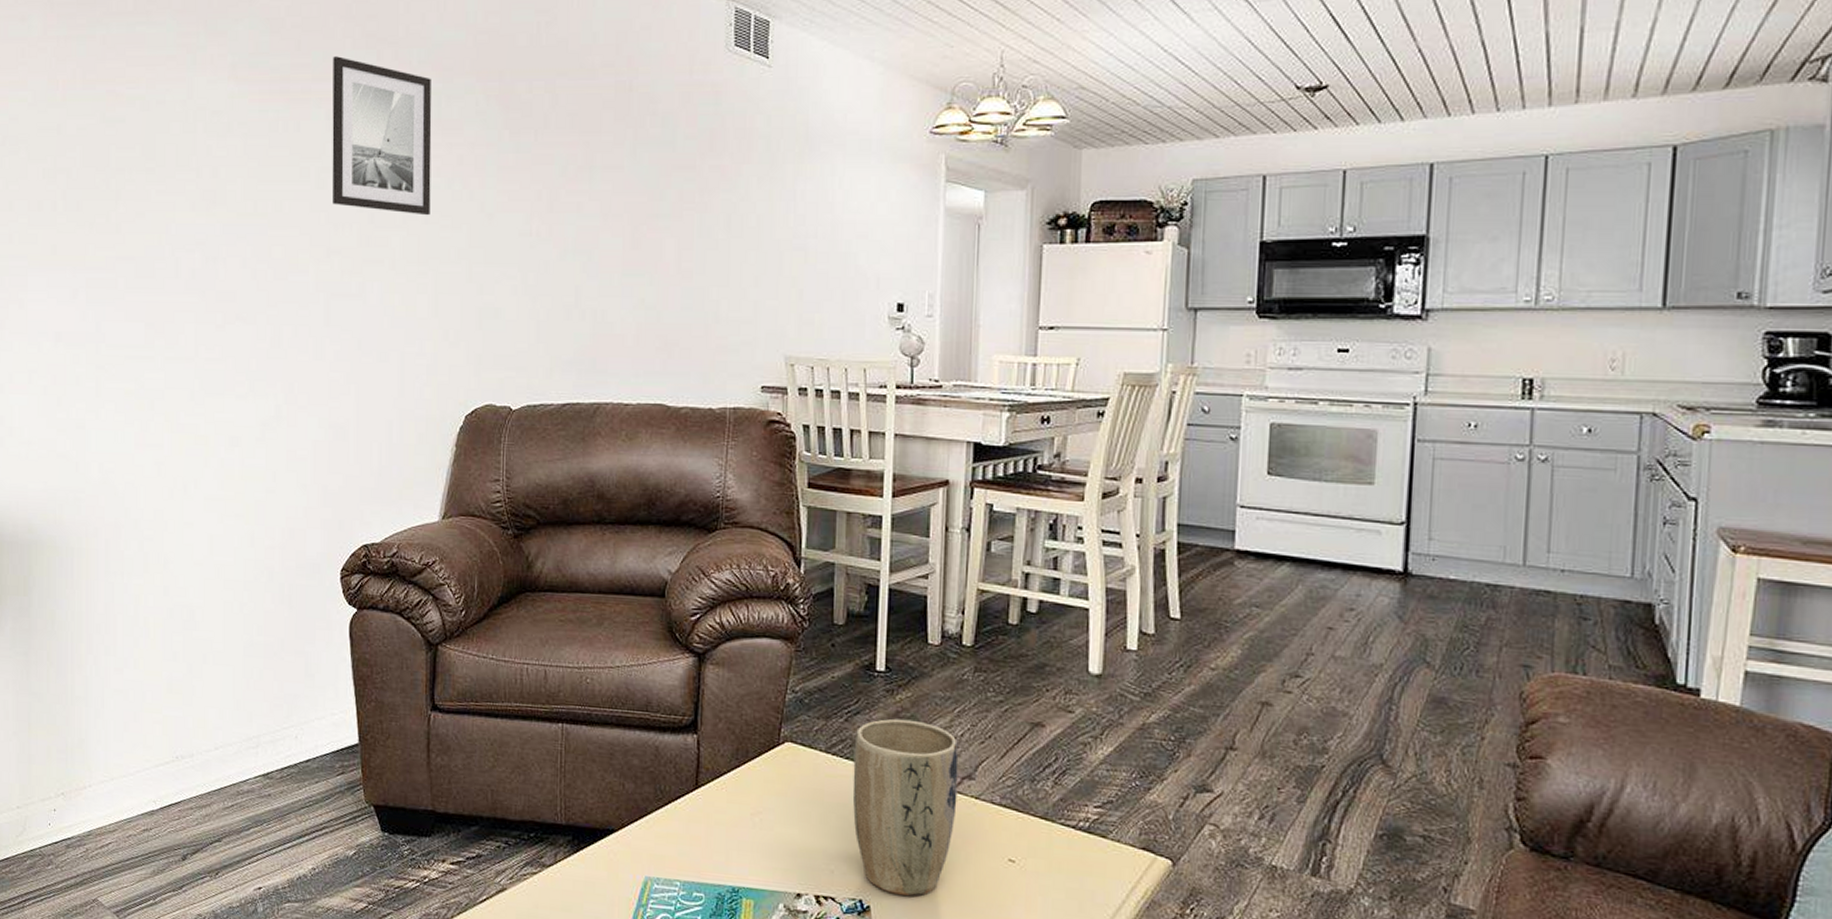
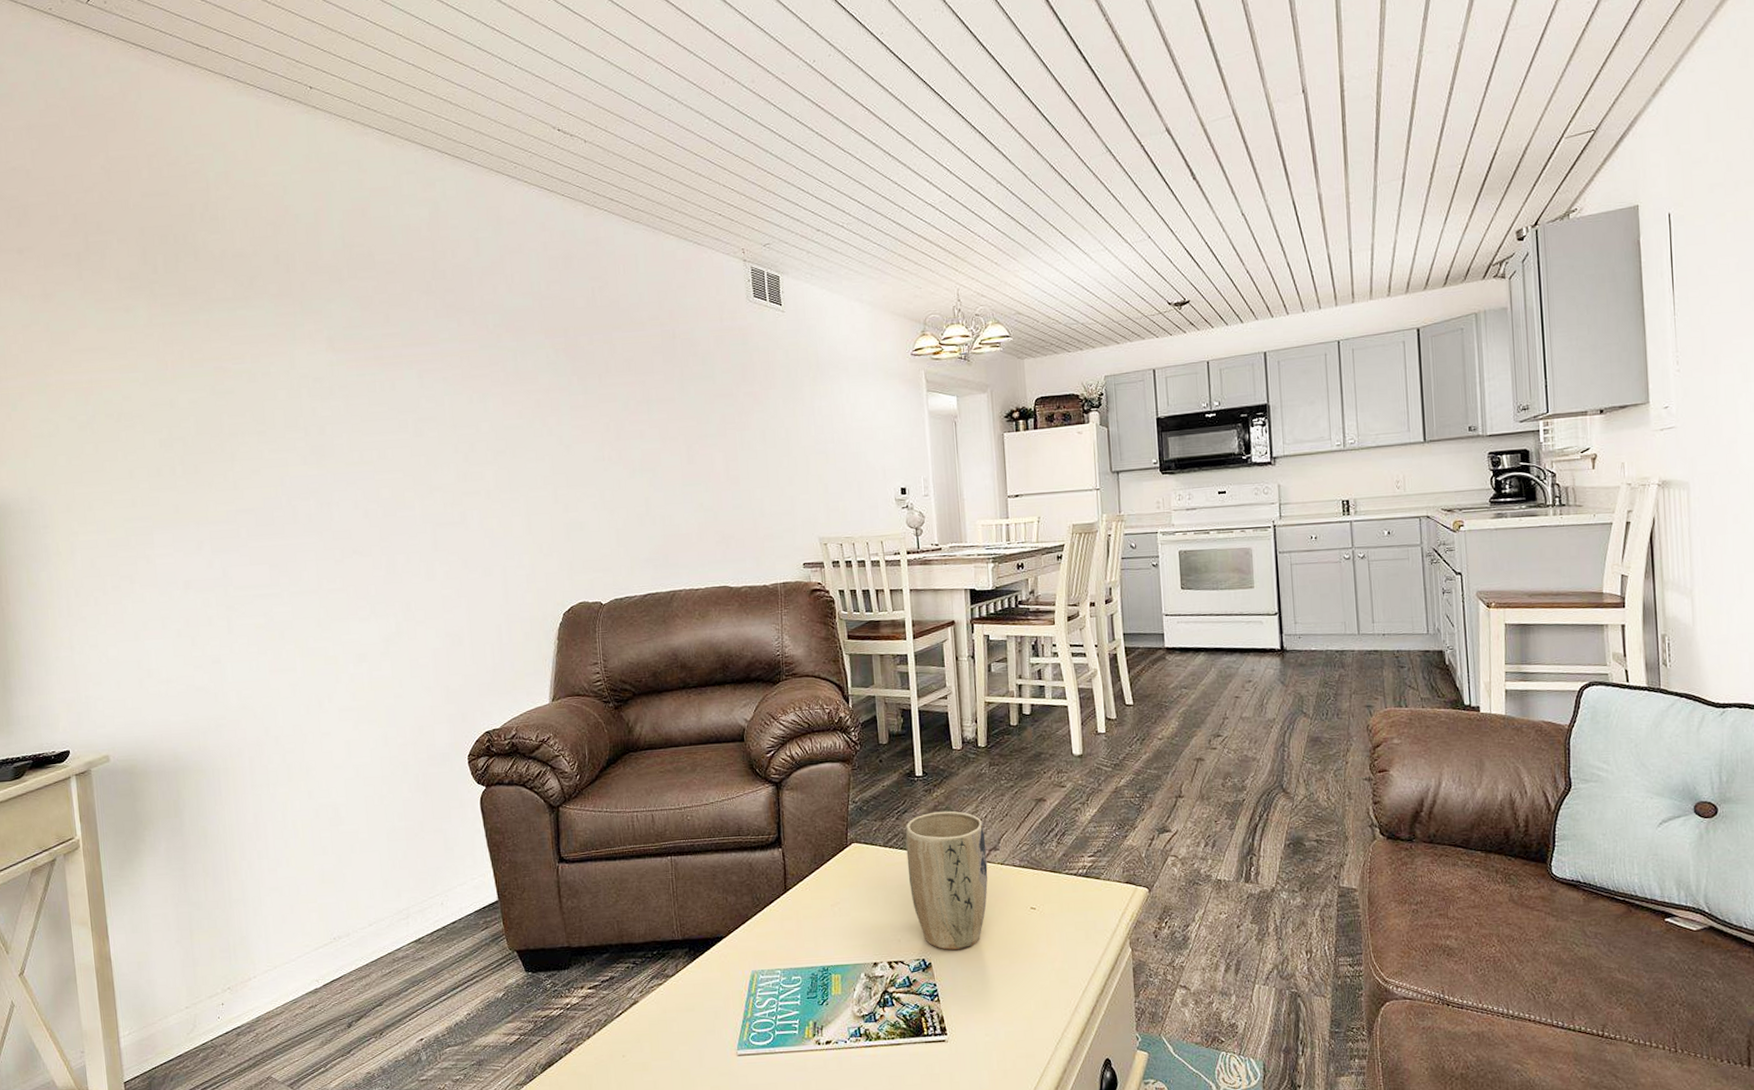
wall art: present [332,56,432,216] -> none [419,325,517,452]

